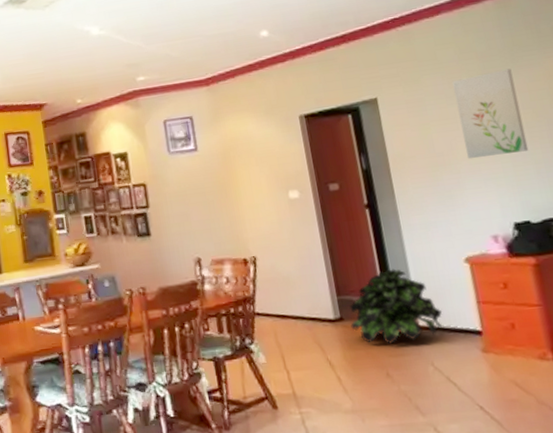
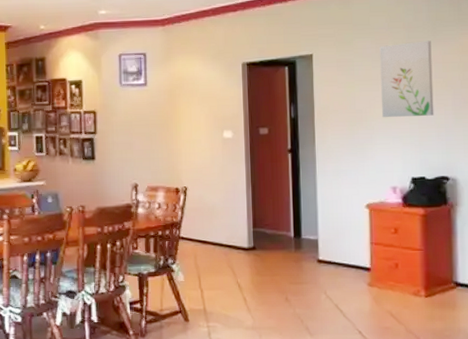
potted plant: present [350,268,443,344] -> none [261,208,341,273]

